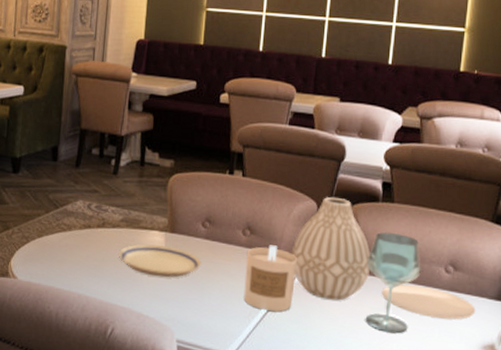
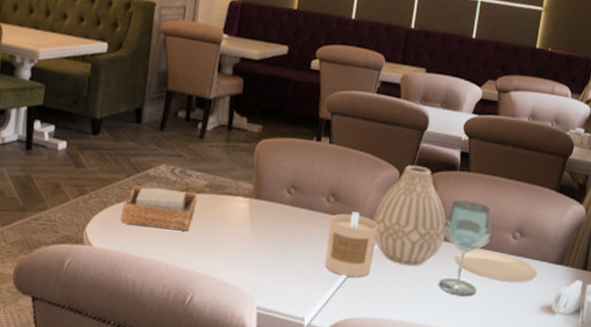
napkin holder: none [42,220,114,265] -> present [121,185,198,232]
plate: present [118,244,201,278] -> none [201,210,285,244]

